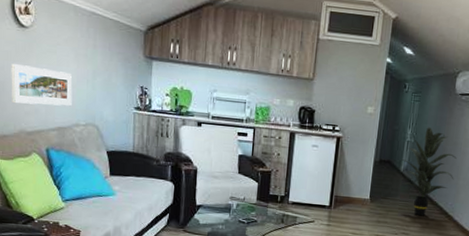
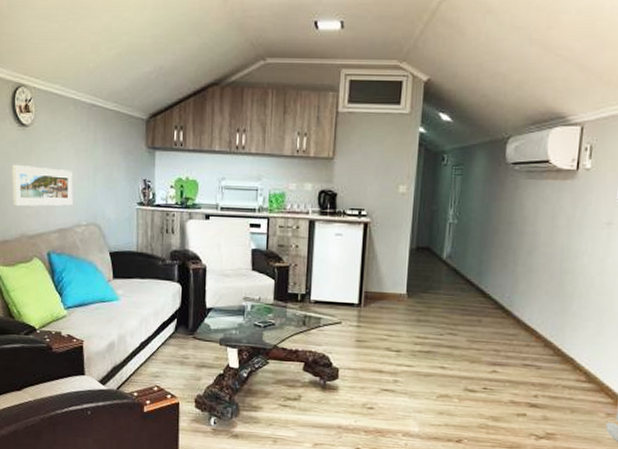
indoor plant: present [401,127,457,216] -> none [443,205,513,313]

